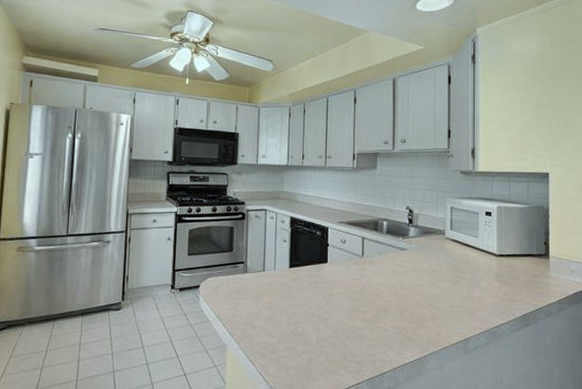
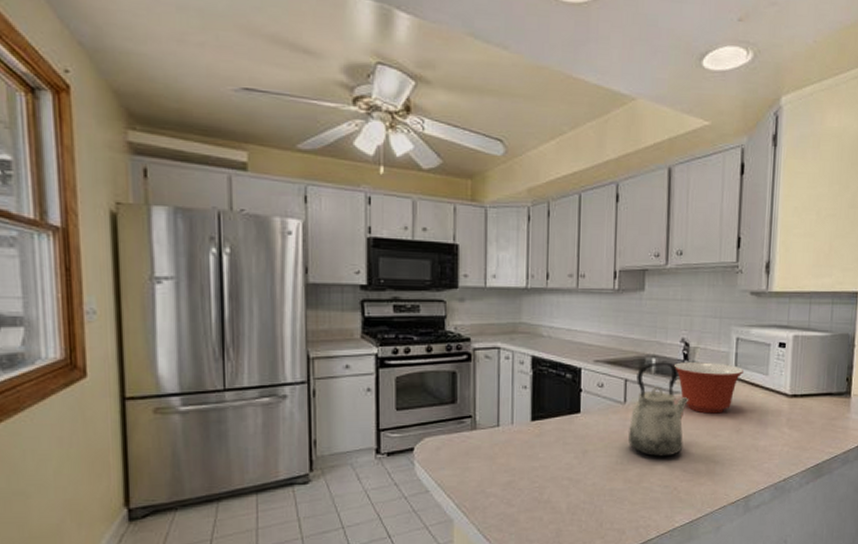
kettle: none [366,224,414,302] -> present [628,362,689,457]
mixing bowl: none [401,225,457,268] -> present [673,362,743,414]

